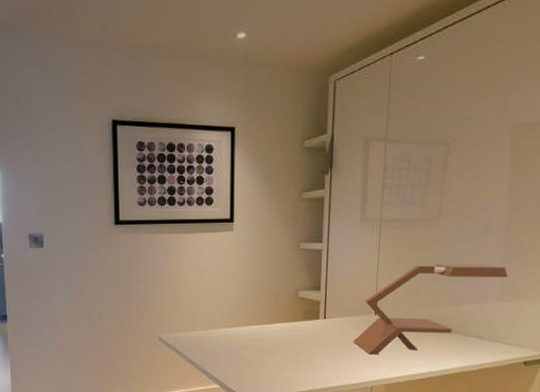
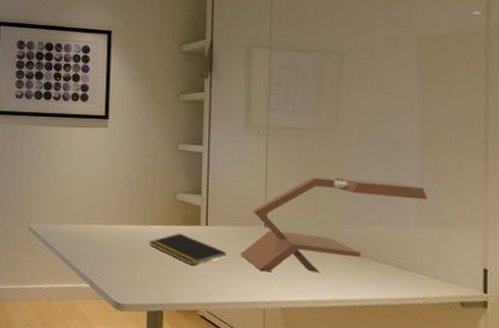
notepad: none [273,328,342,357] -> present [149,233,227,266]

